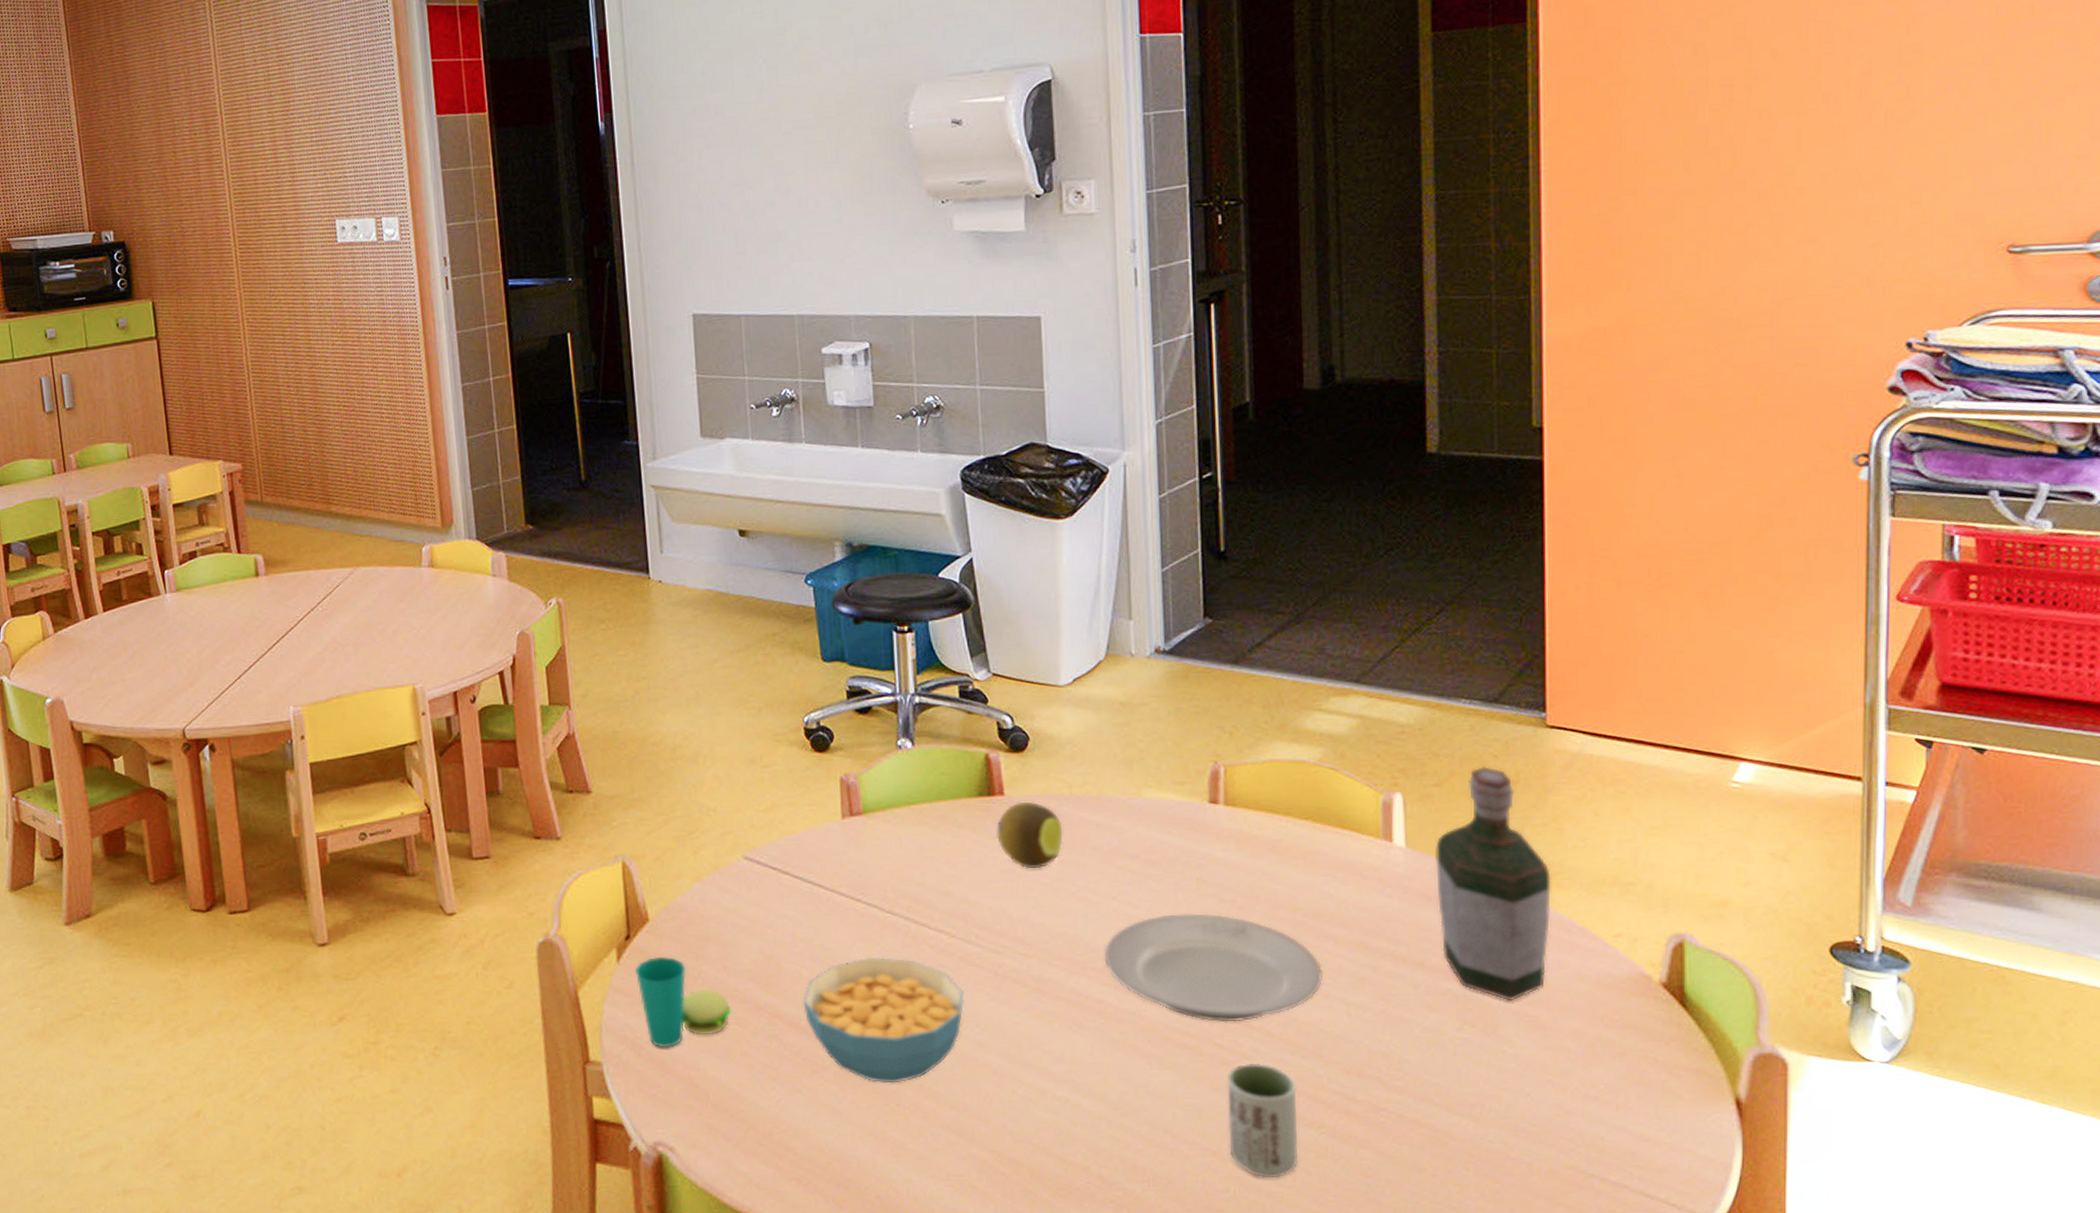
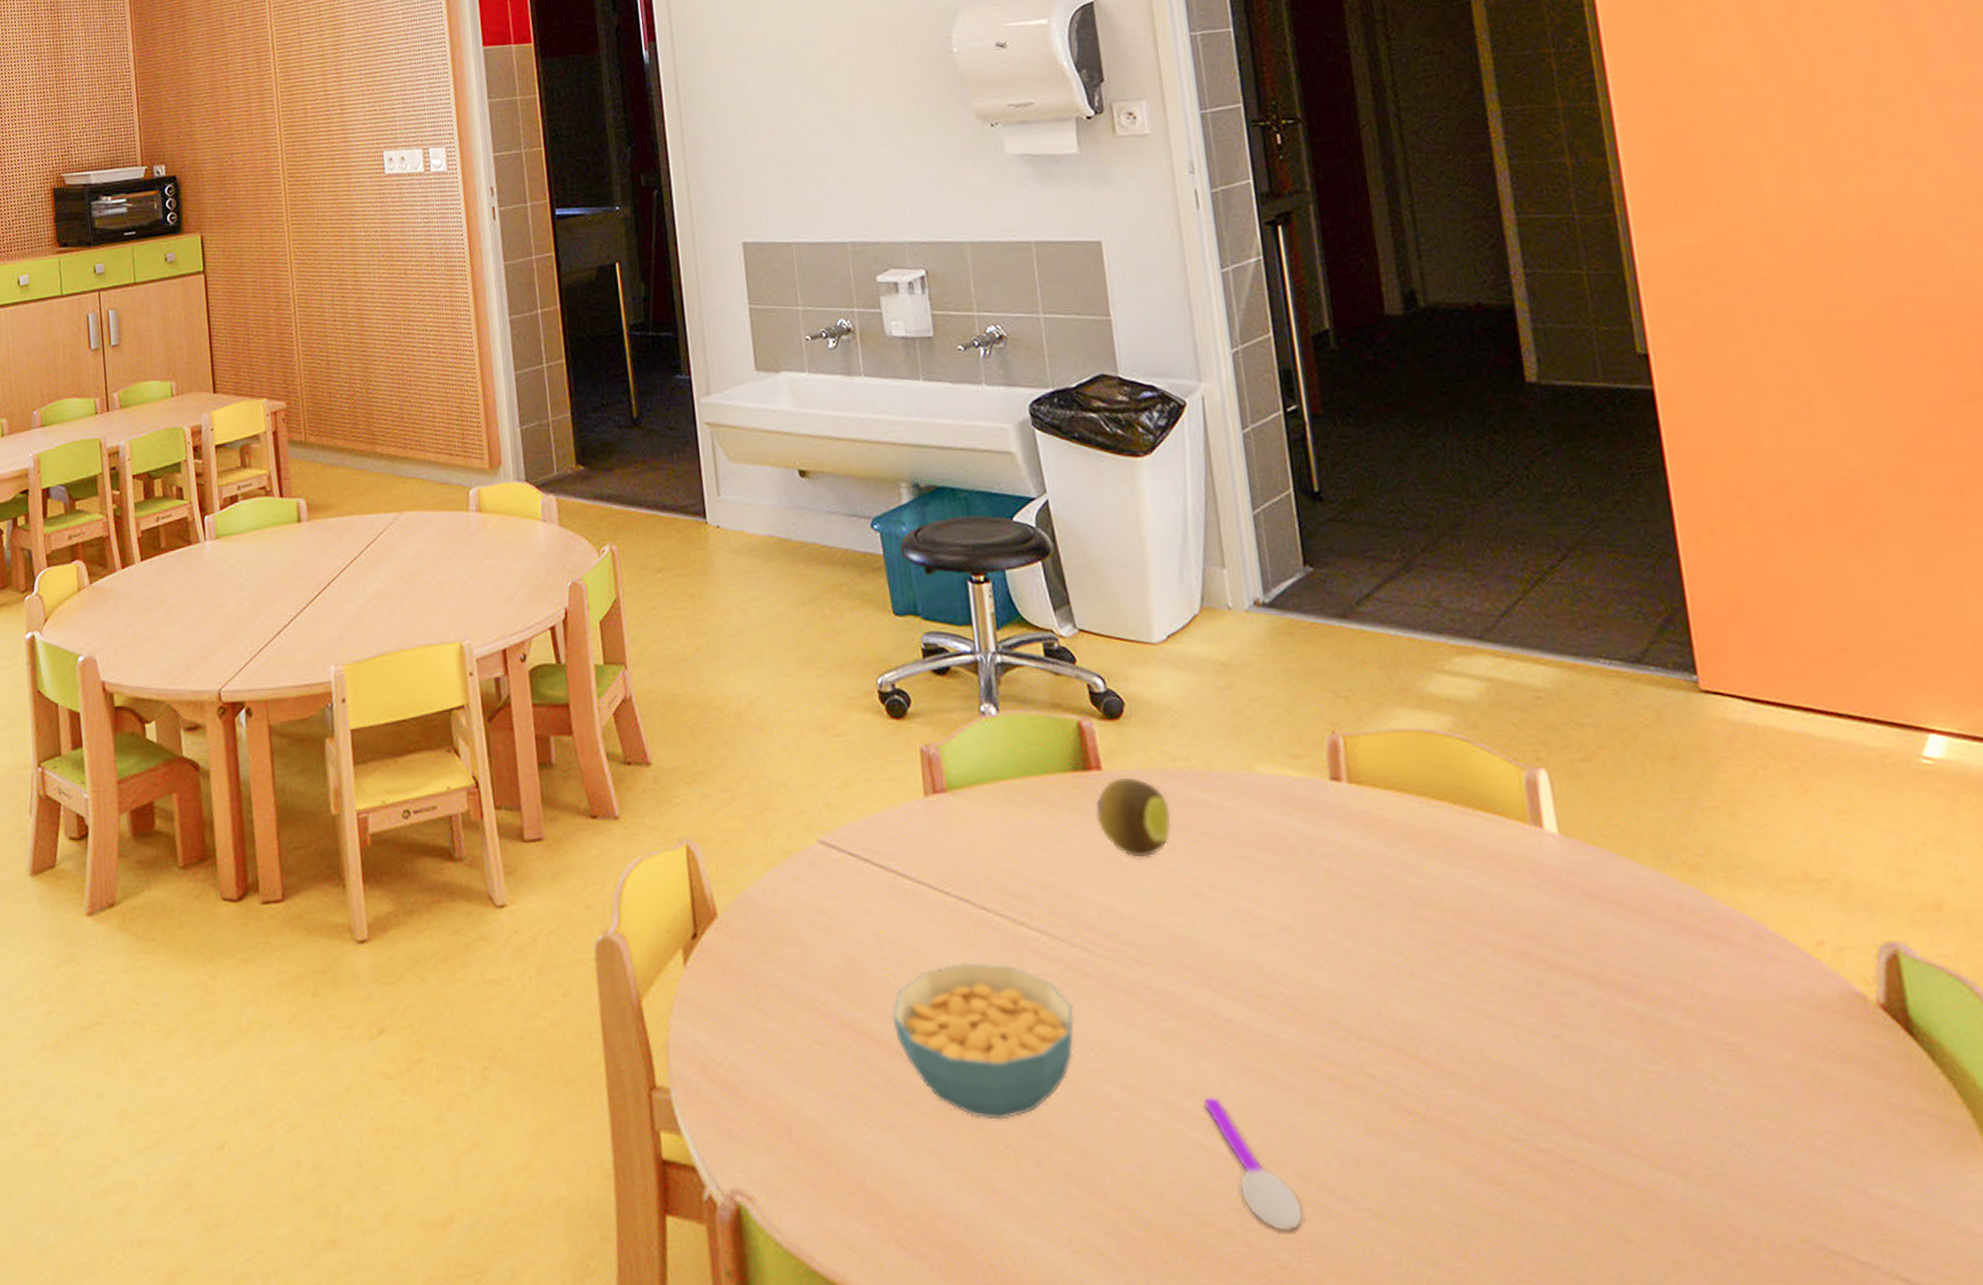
cup: present [634,956,732,1048] -> none [703,959,813,1072]
spoon: none [1073,1063,1149,1167] -> present [1204,1097,1303,1231]
plate: present [1103,913,1324,1022] -> none [1227,912,1483,1048]
cup: present [1226,1063,1299,1179] -> none [1383,1099,1481,1250]
bottle: present [1436,766,1551,1002] -> none [1592,738,1742,1026]

